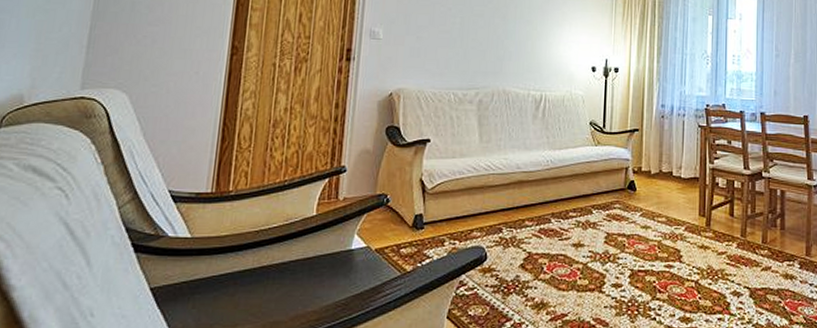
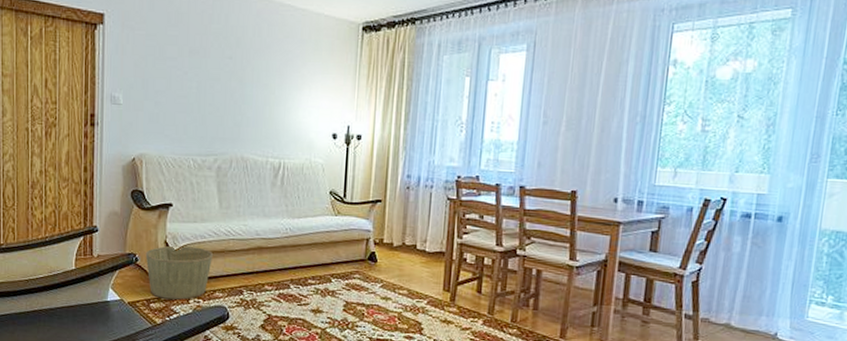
basket: none [398,183,473,242] -> present [145,245,214,300]

